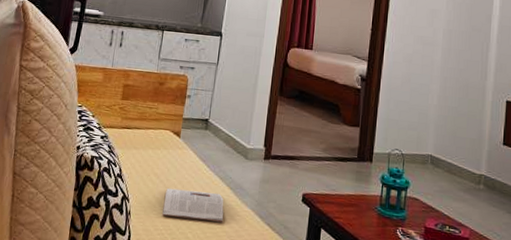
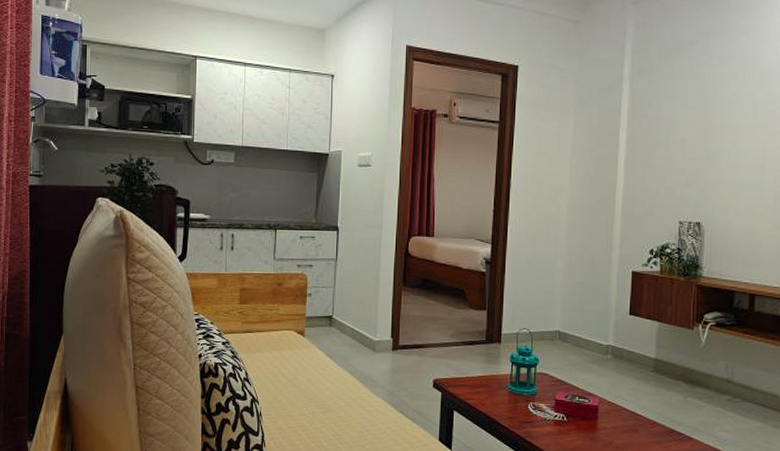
magazine: present [162,187,224,223] -> none [294,386,356,415]

